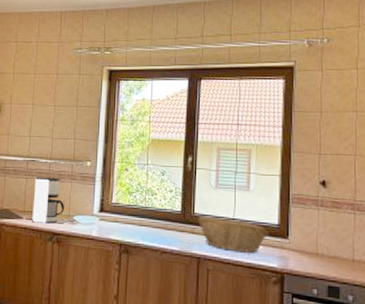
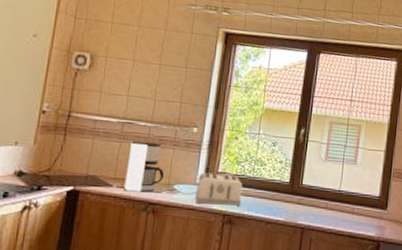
toaster: none [94,203,136,237] -> present [195,172,242,207]
fruit basket: present [197,217,269,253] -> none [304,188,371,223]

